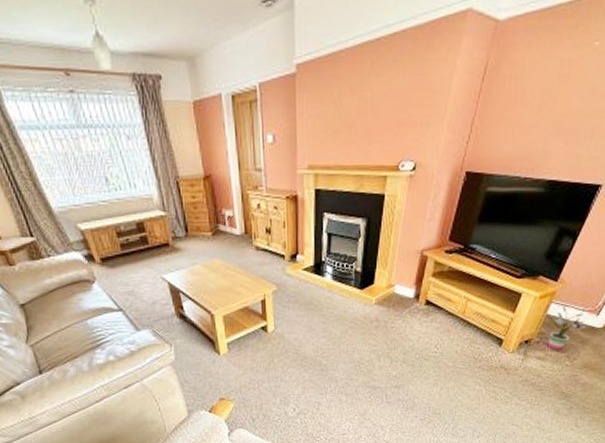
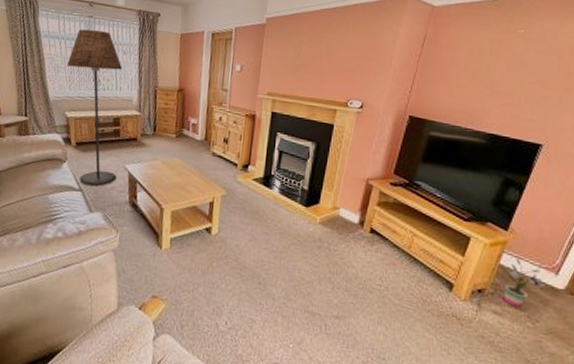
floor lamp: none [60,111,157,303] -> present [67,29,123,186]

